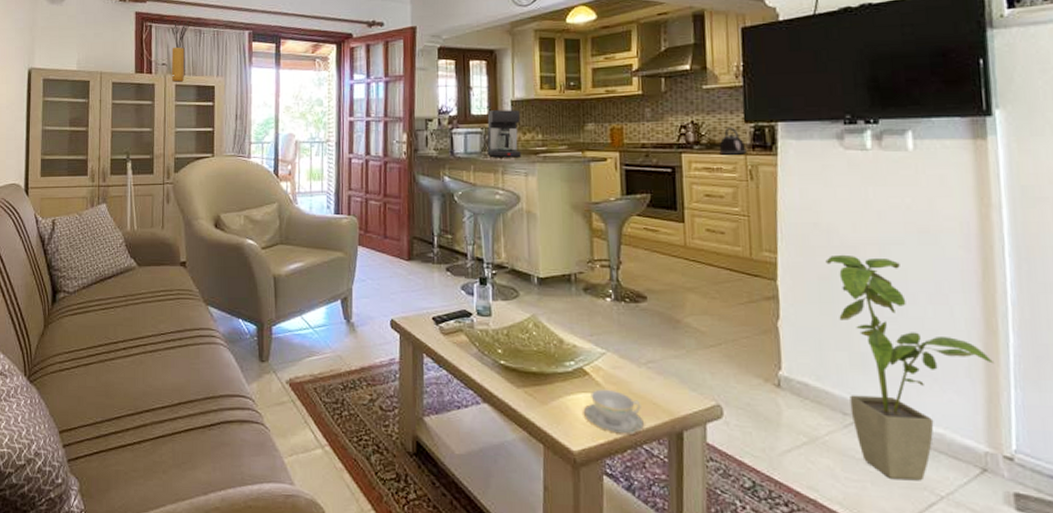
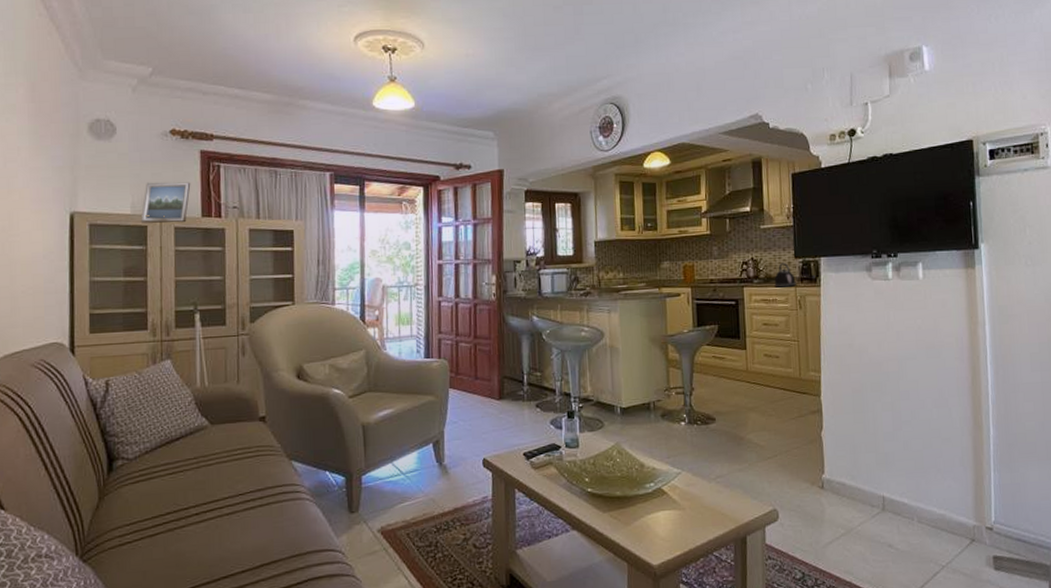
picture frame: none [84,41,127,79] -> present [140,182,191,223]
vase: present [171,18,191,82] -> none [243,158,266,227]
coffee maker: present [487,110,522,158] -> none [572,250,605,296]
teacup: present [583,389,644,434] -> none [662,505,714,545]
house plant: present [825,254,995,481] -> none [858,370,980,557]

